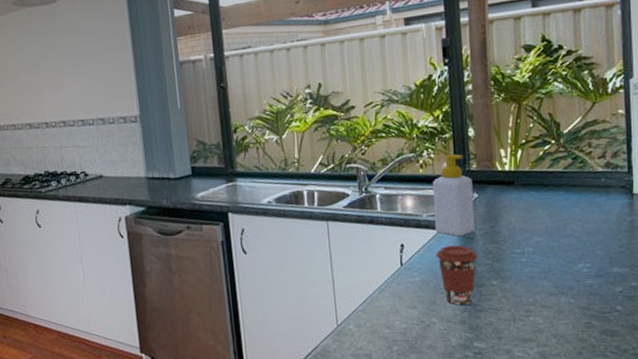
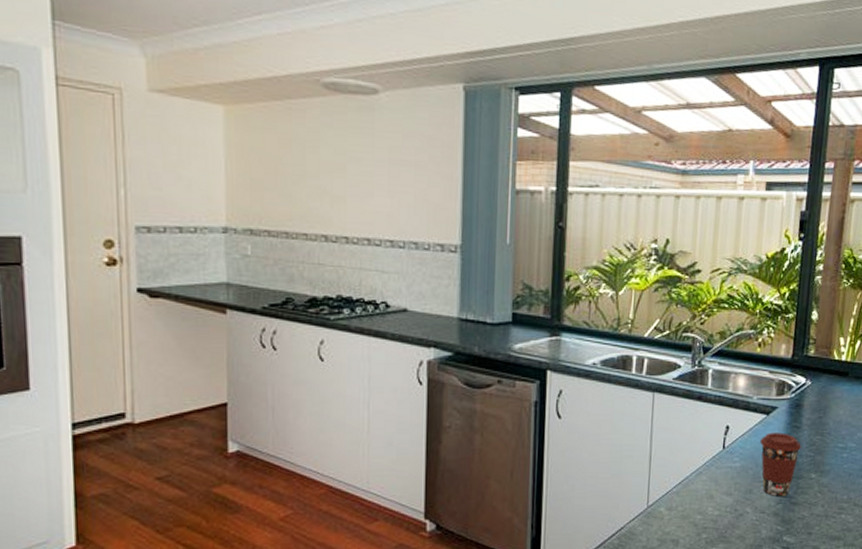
soap bottle: present [432,153,475,237] -> none [763,335,808,424]

